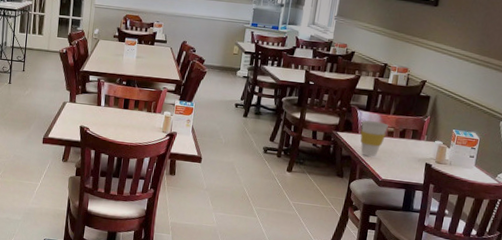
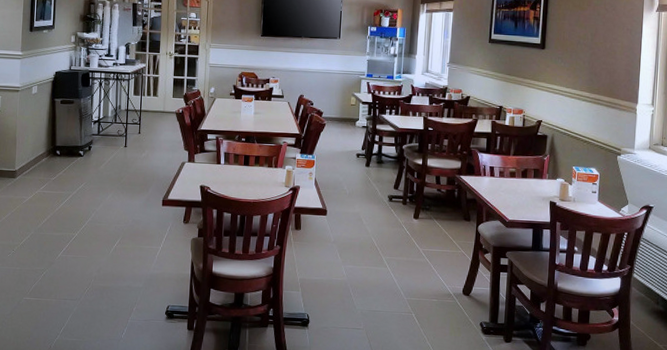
cup: present [360,120,388,157] -> none [482,163,510,199]

